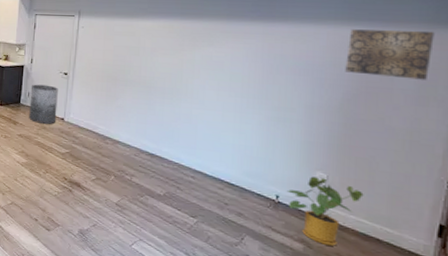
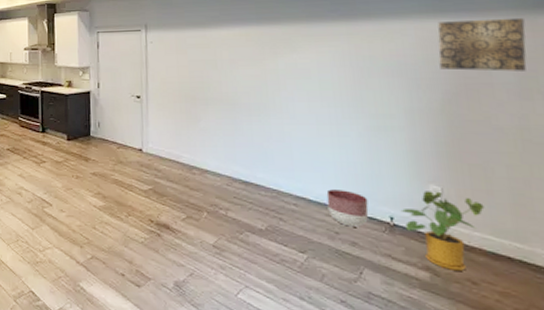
trash can: present [29,84,58,124] -> none [100,112,134,157]
planter: none [221,167,258,201] -> present [326,189,369,227]

